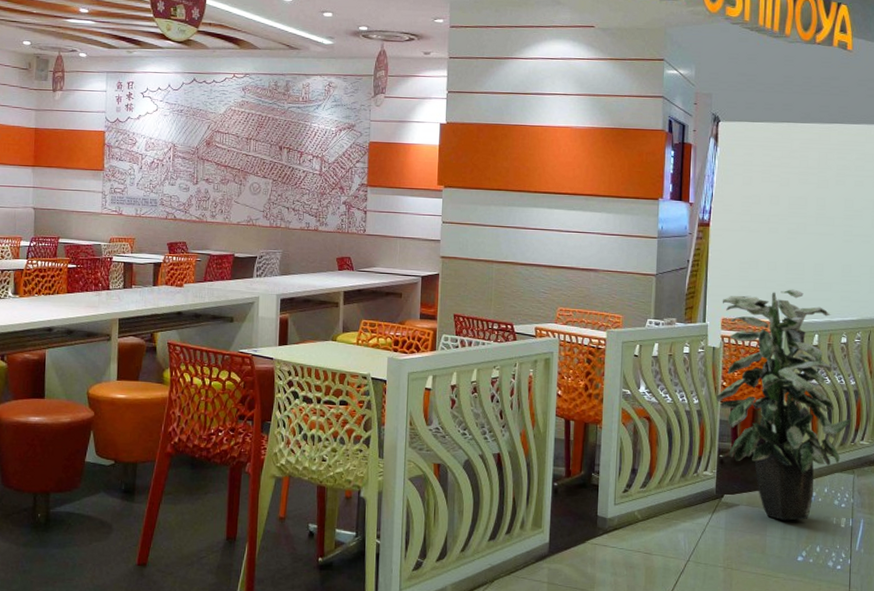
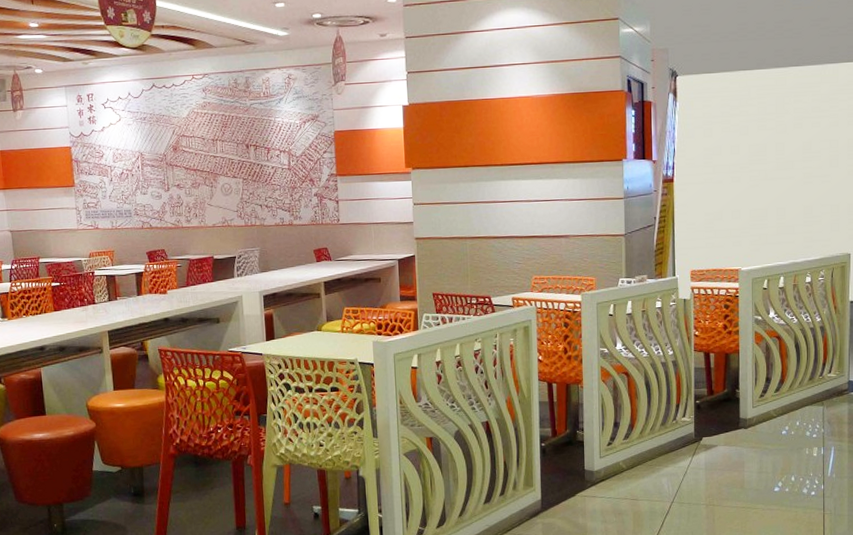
indoor plant: present [717,289,852,521] -> none [690,235,819,456]

